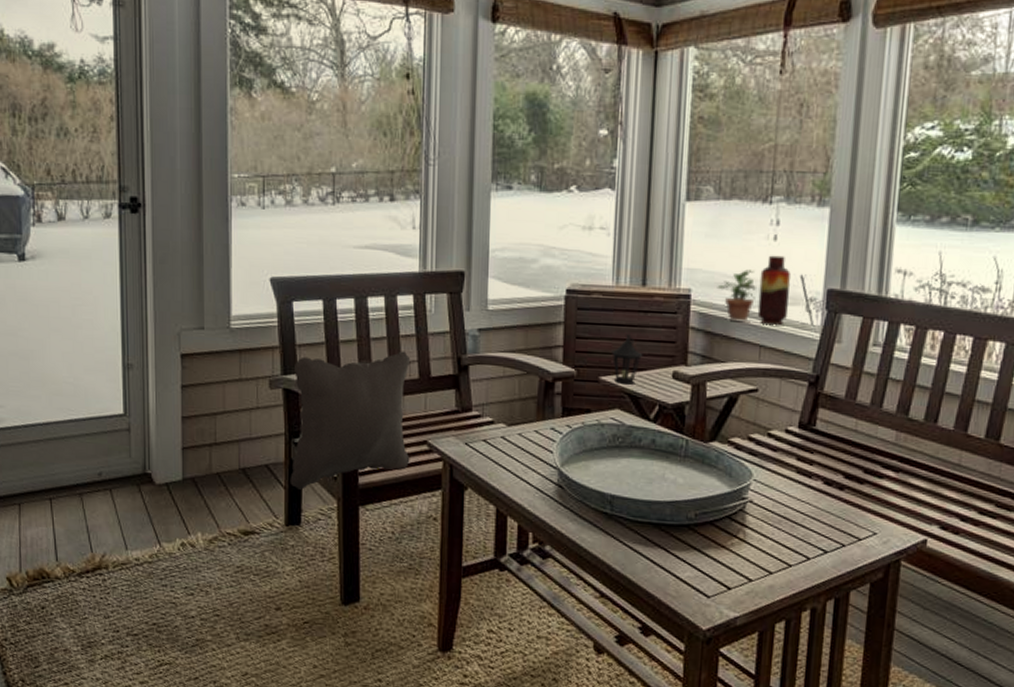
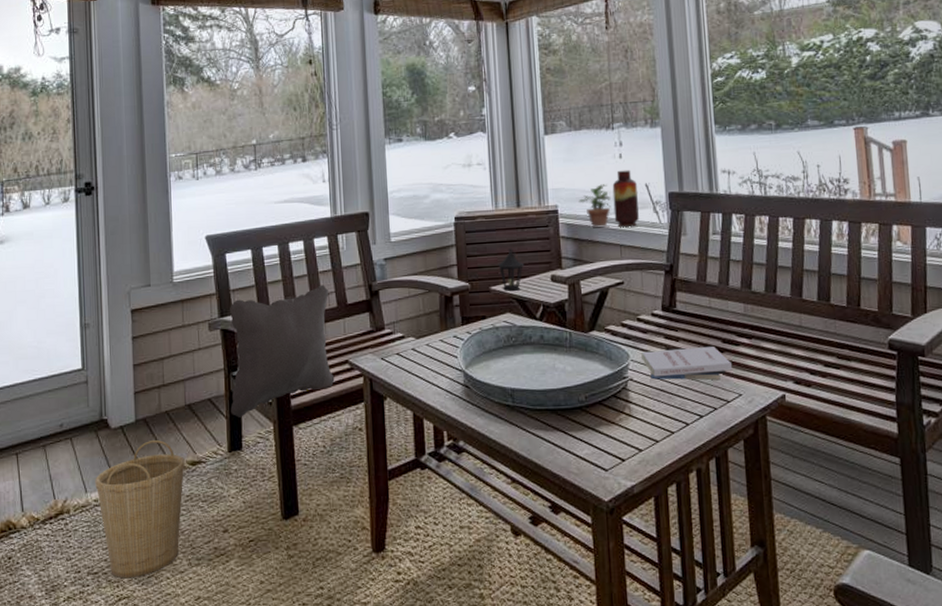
basket: none [136,502,236,645] -> present [95,440,185,579]
books: none [766,471,872,513] -> present [641,347,733,380]

